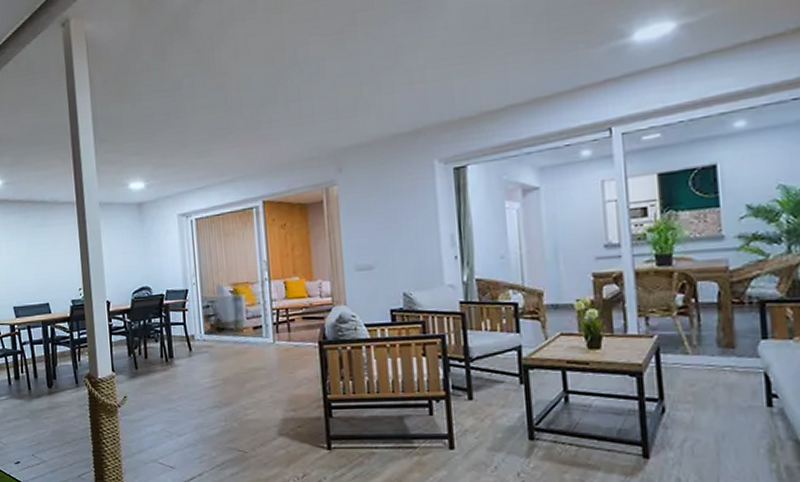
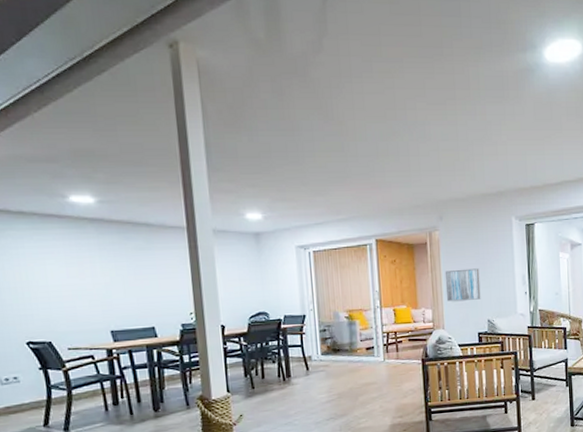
wall art: none [345,228,394,271] -> present [445,268,481,301]

